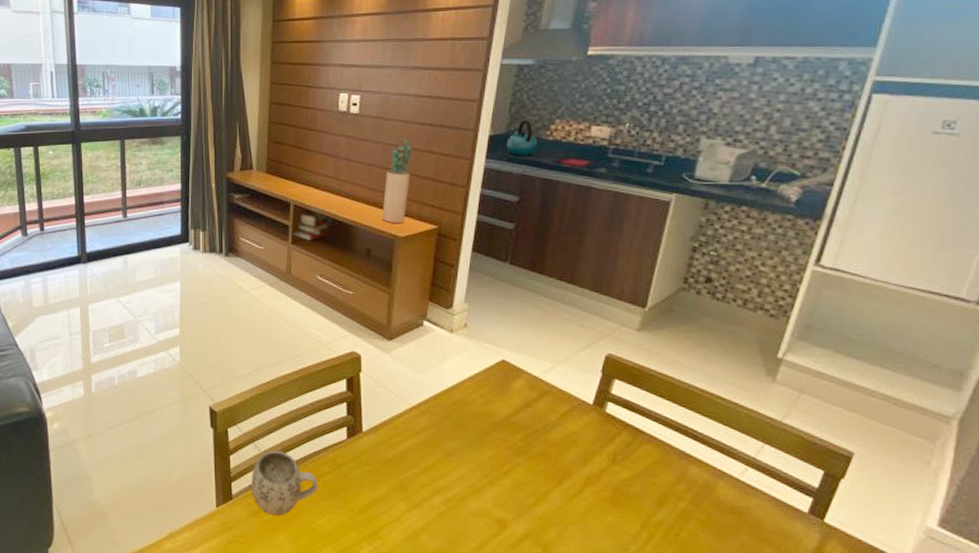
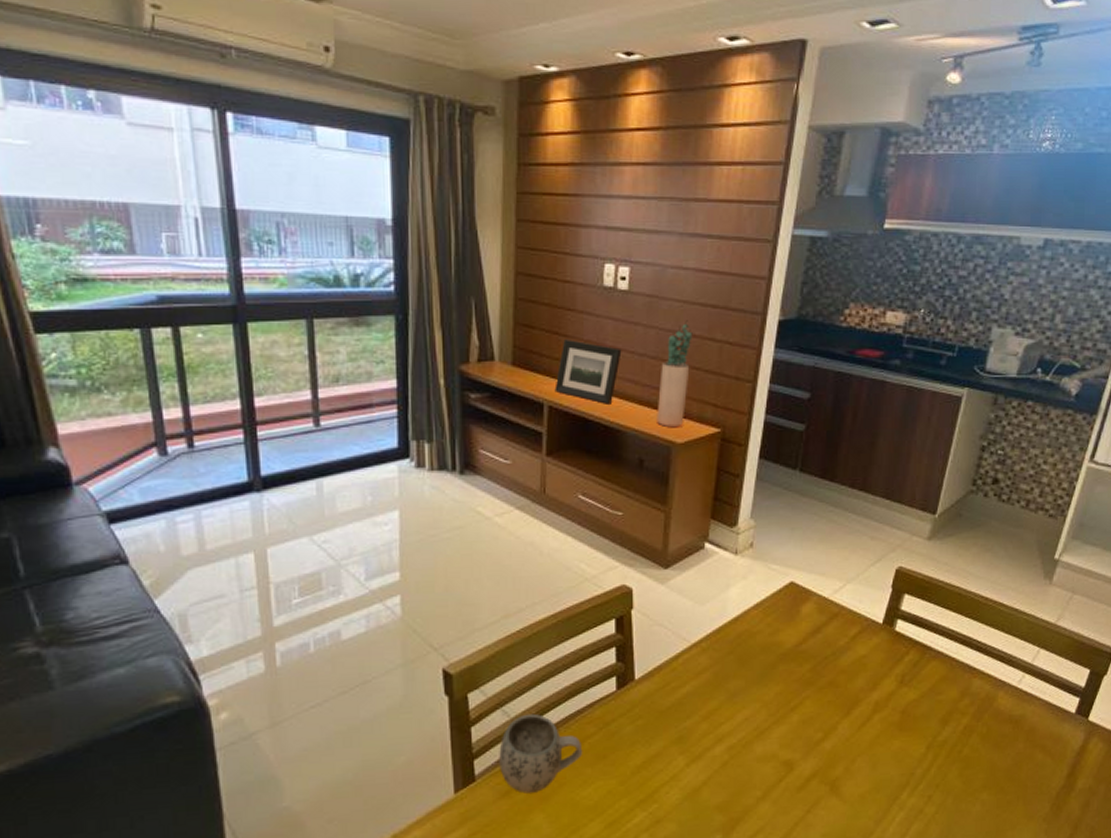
books: present [292,207,333,242] -> none [546,408,598,452]
picture frame: none [299,153,353,204] -> present [554,340,622,404]
kettle: present [506,120,538,157] -> none [797,303,831,346]

